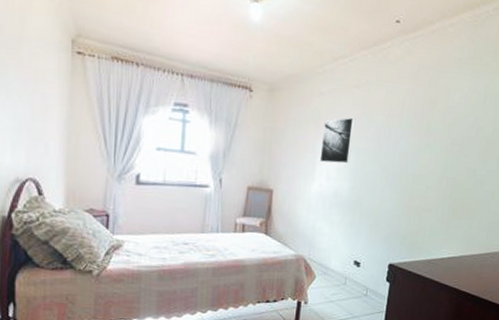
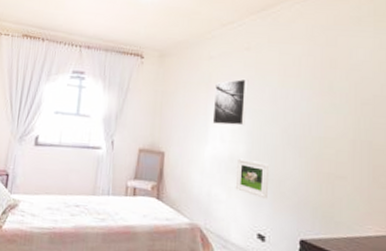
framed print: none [337,194,369,231] -> present [235,158,270,199]

